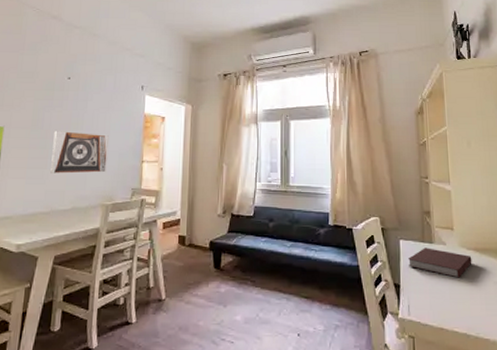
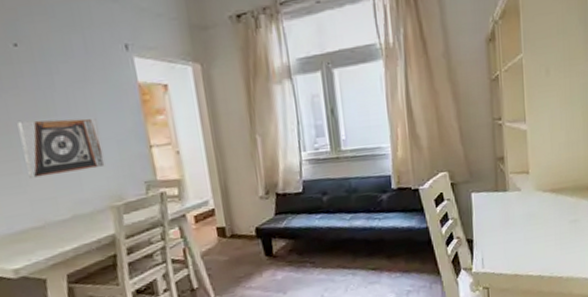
notebook: present [408,247,472,278] -> none [481,196,548,224]

